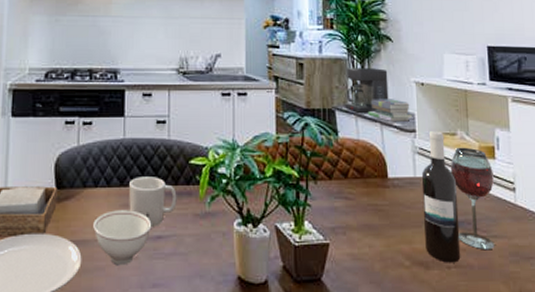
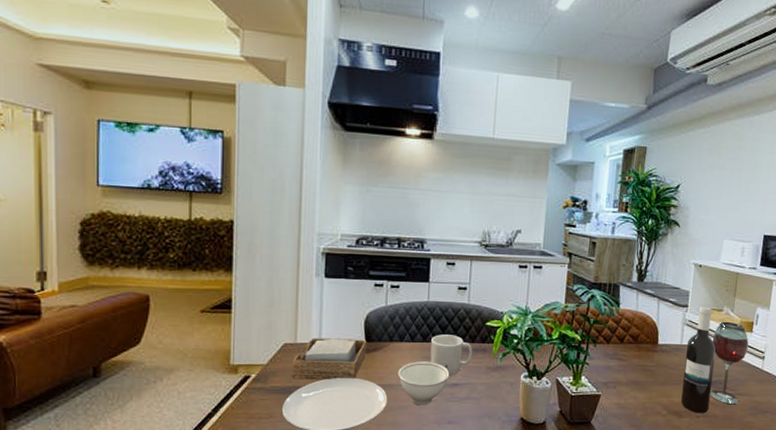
coffee maker: present [344,68,389,113] -> none [628,248,671,289]
books: present [368,99,412,121] -> none [648,277,687,298]

